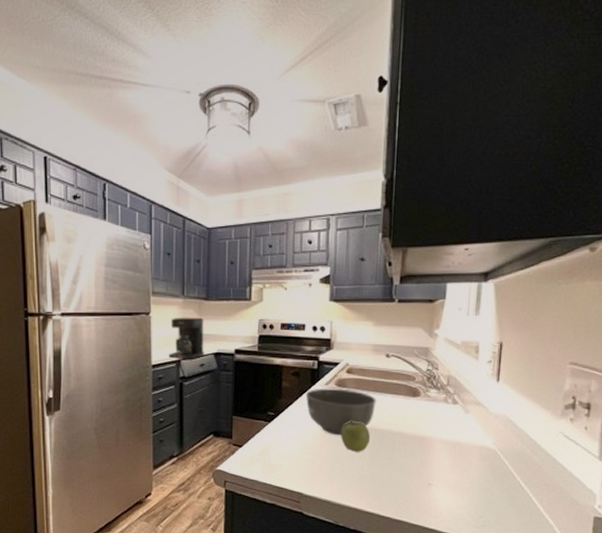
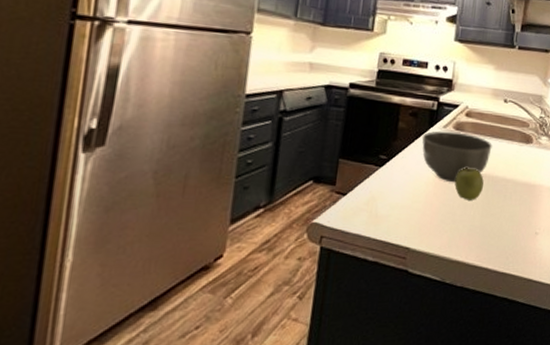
coffee maker: present [168,317,204,359] -> none [268,41,317,91]

